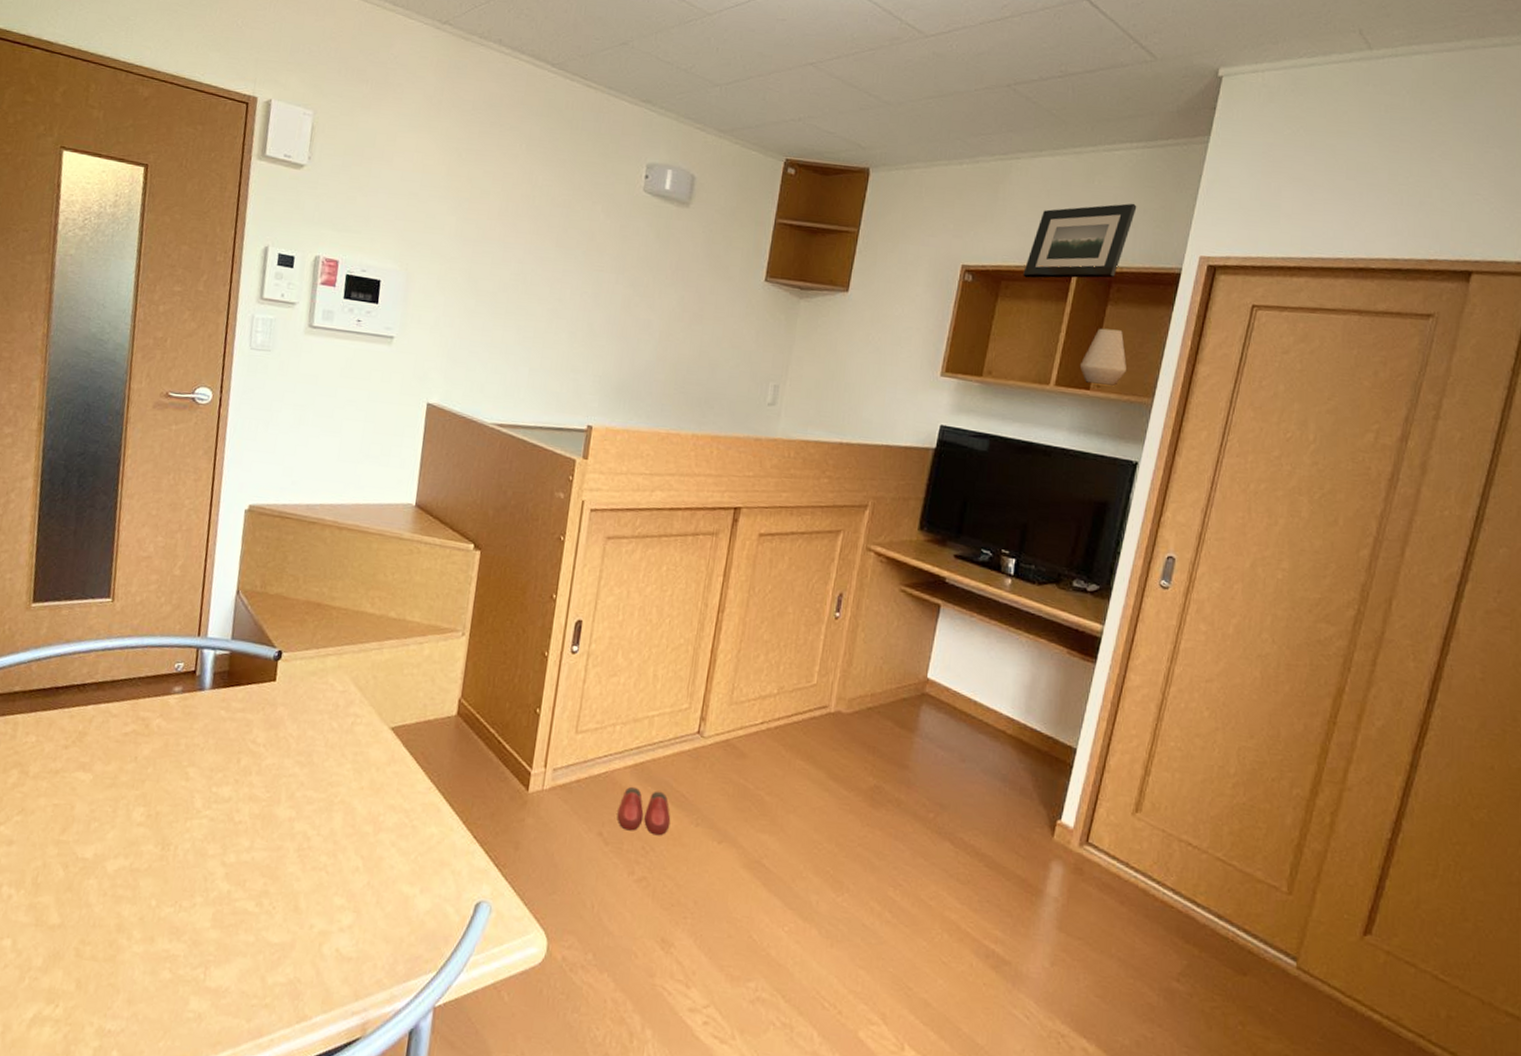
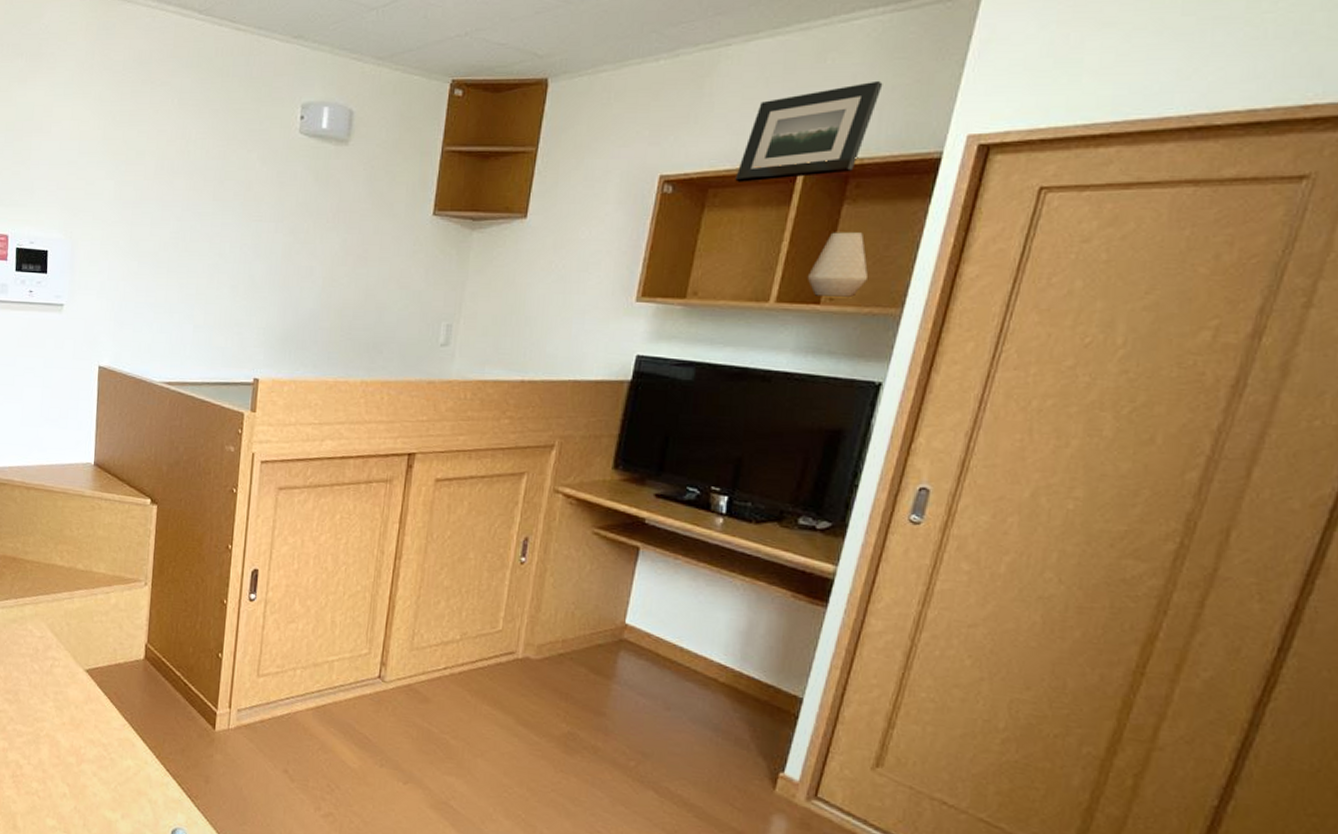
slippers: present [617,786,671,835] -> none [301,727,355,774]

